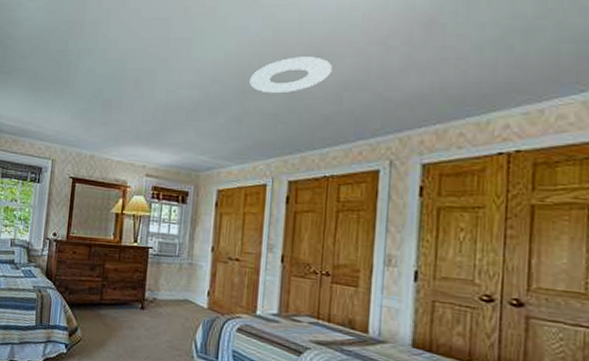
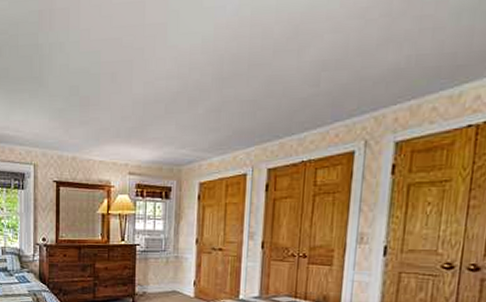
ceiling light: present [250,56,332,94] -> none [228,35,311,79]

